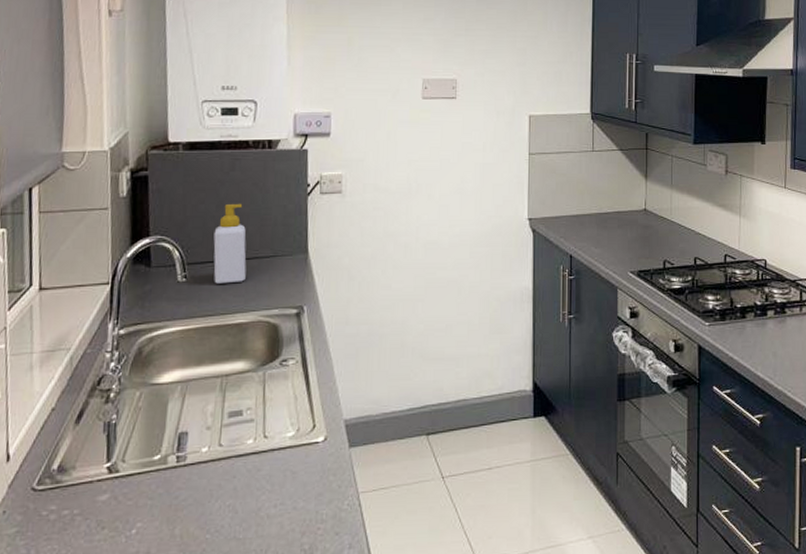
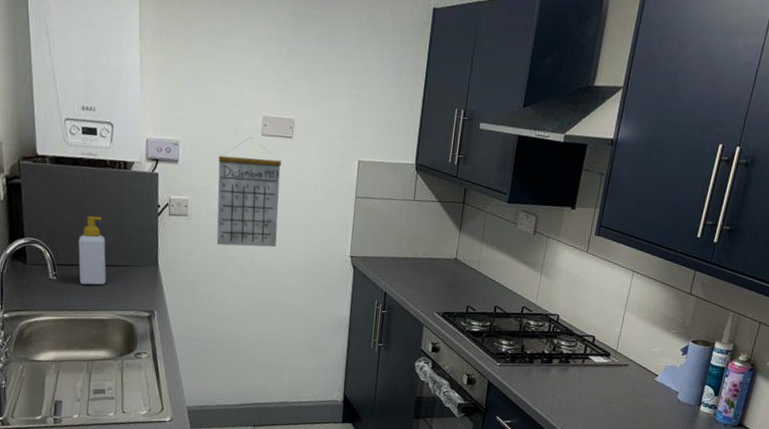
calendar: none [375,102,445,222] -> present [216,137,281,248]

